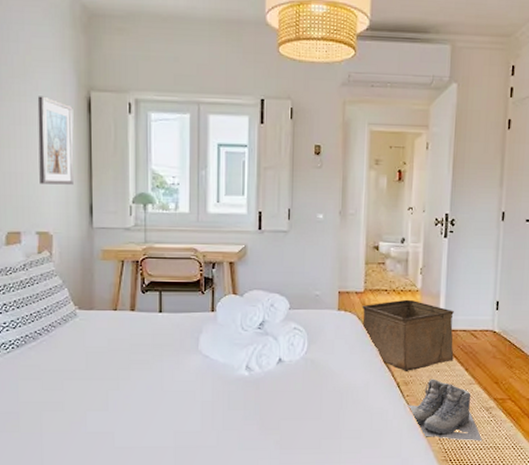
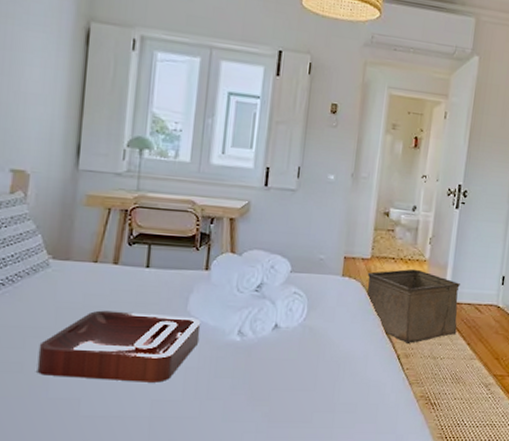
picture frame: present [37,96,74,185] -> none [20,20,69,121]
decorative tray: none [75,353,212,416] -> present [37,310,201,383]
boots: present [406,379,482,441] -> none [405,352,479,419]

